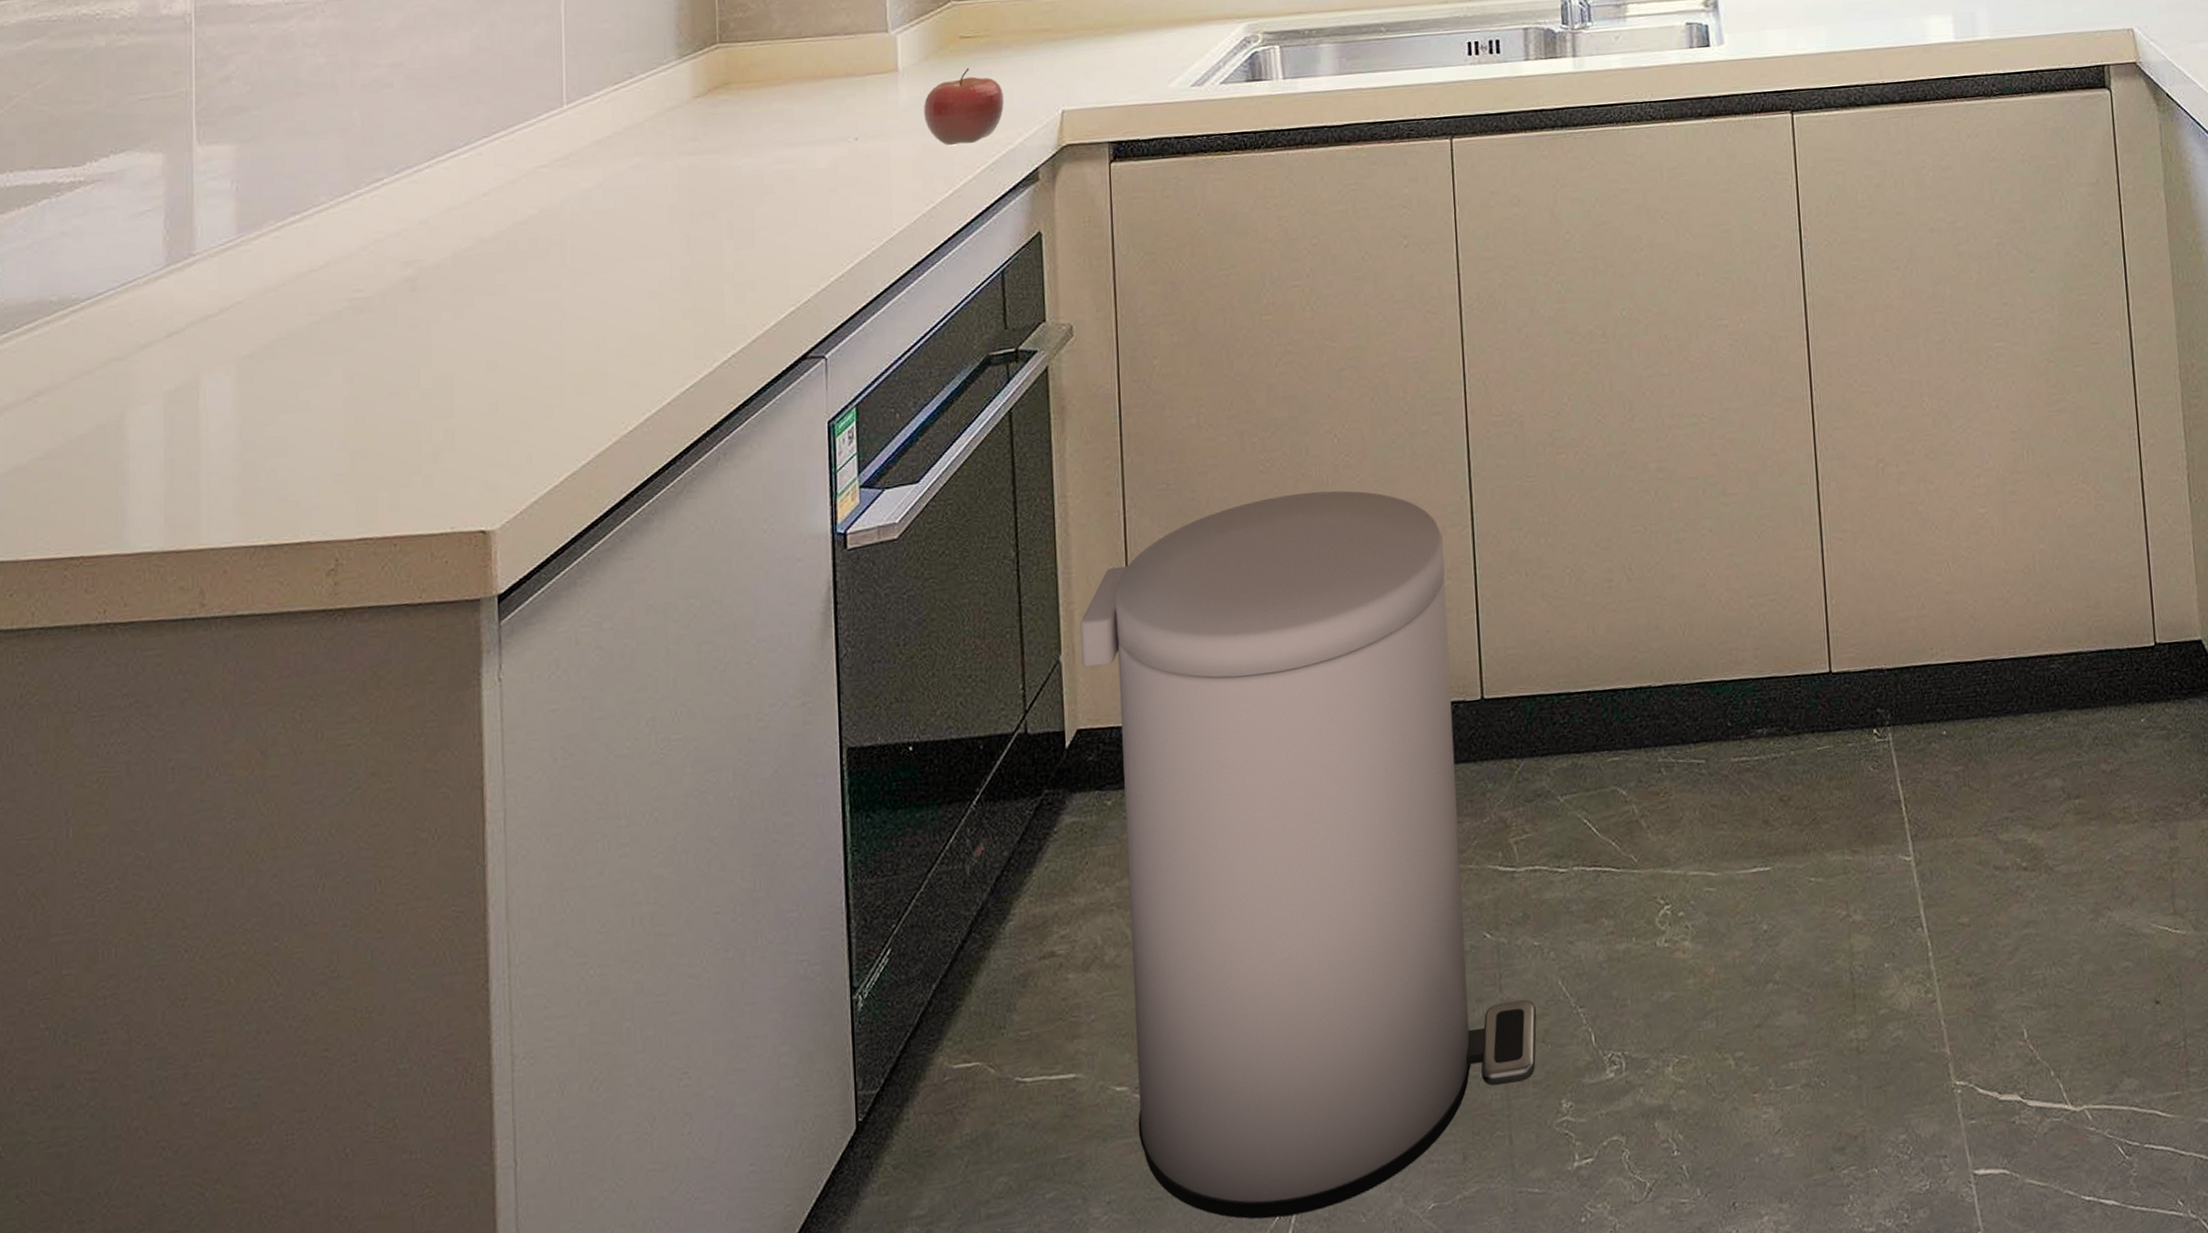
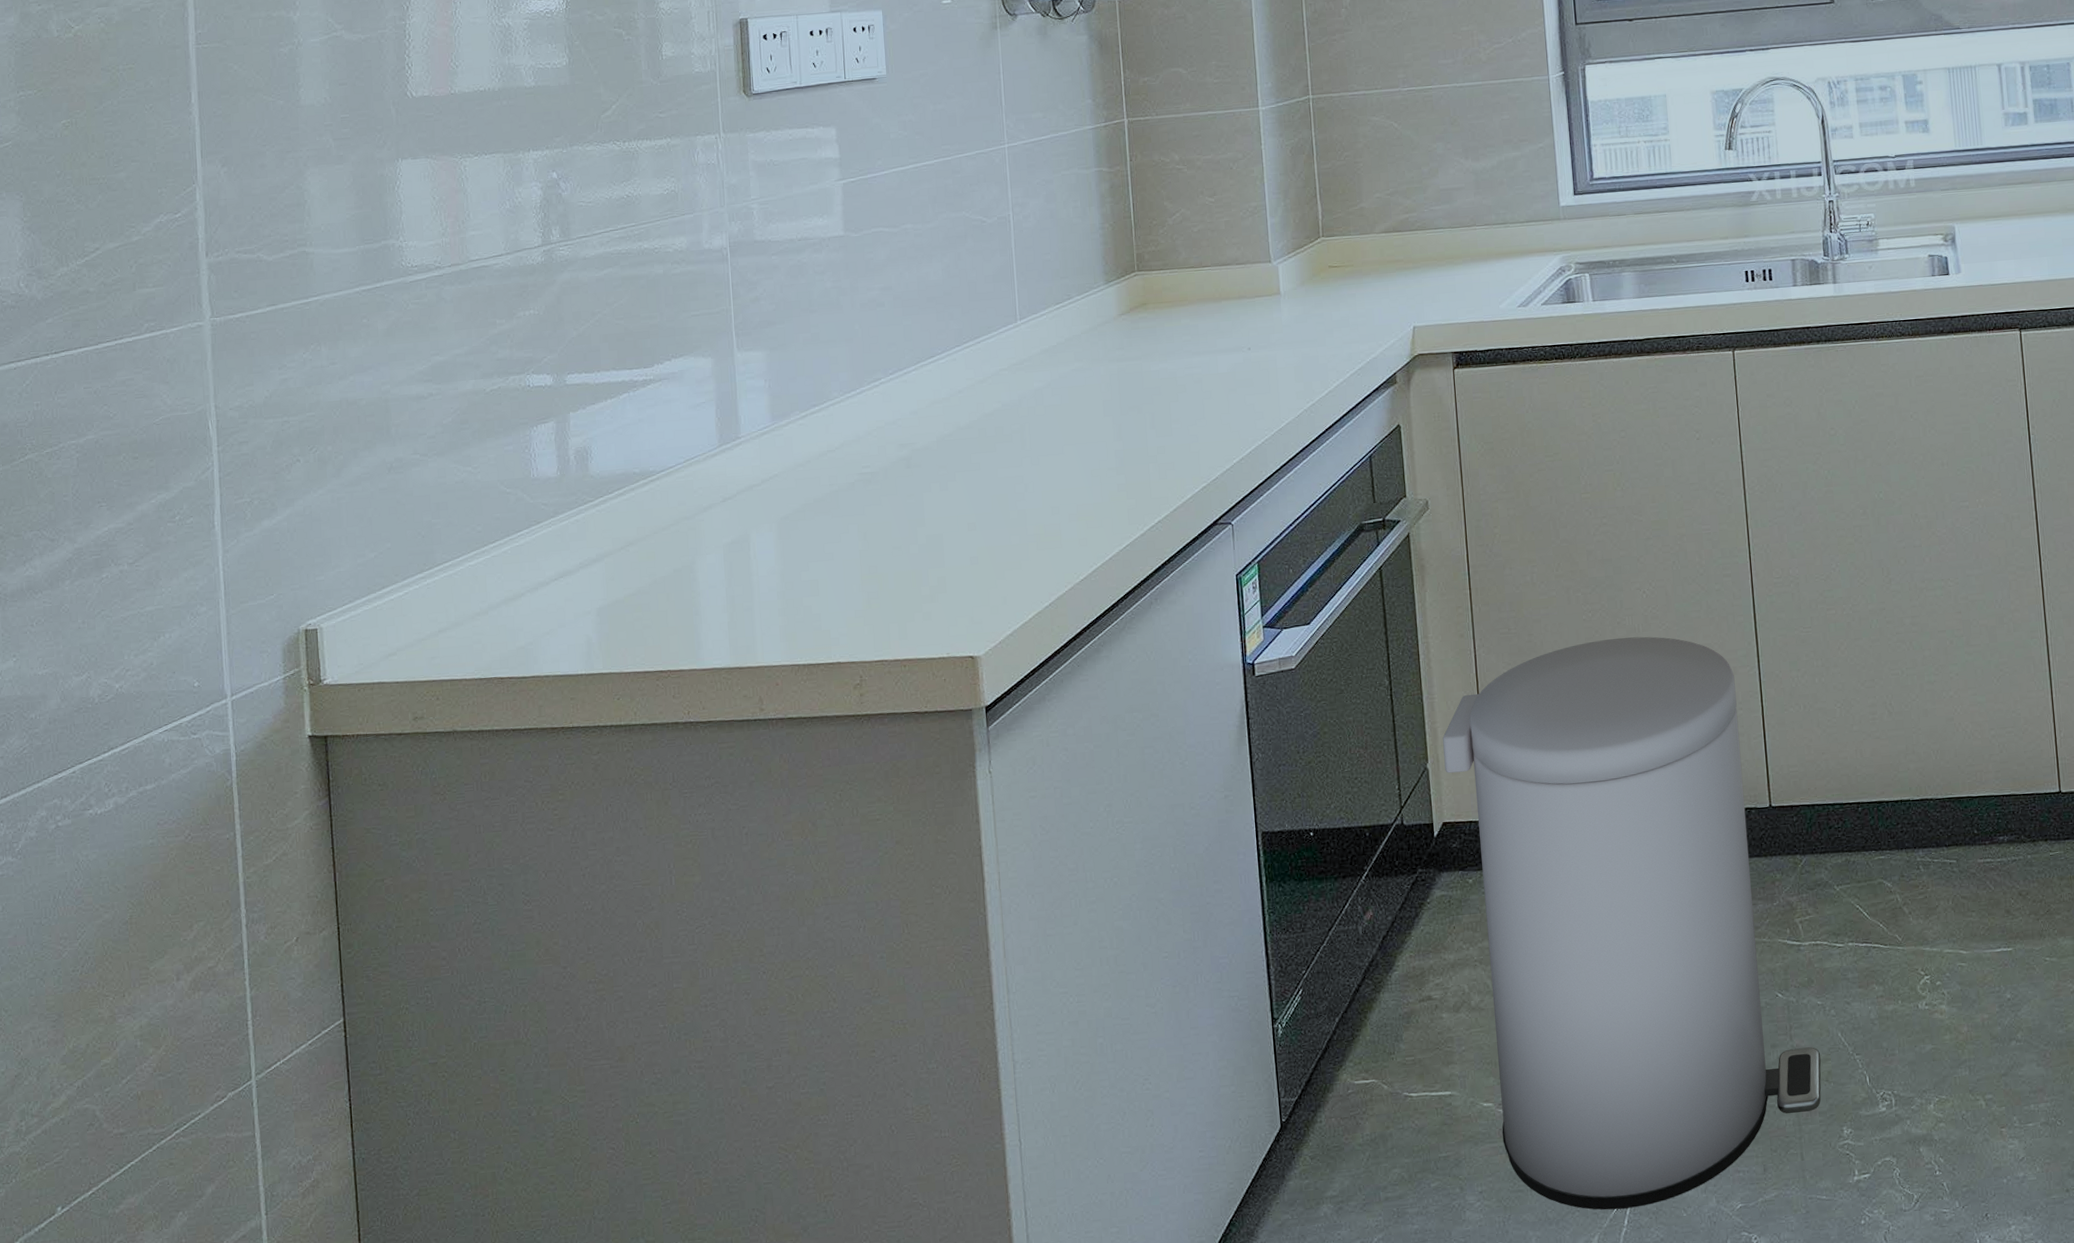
fruit: present [923,68,1004,146] -> none [1301,291,1367,355]

